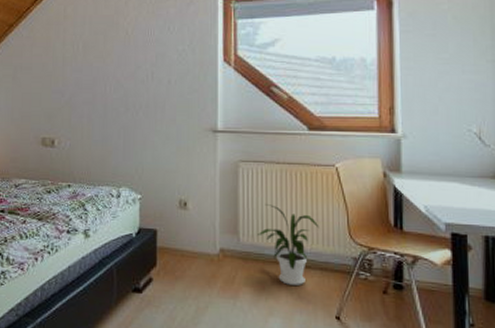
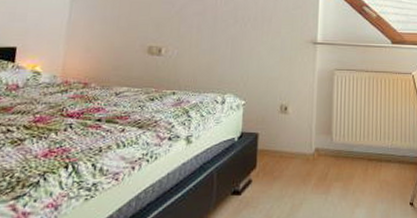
house plant: present [258,204,319,285] -> none [348,107,399,178]

